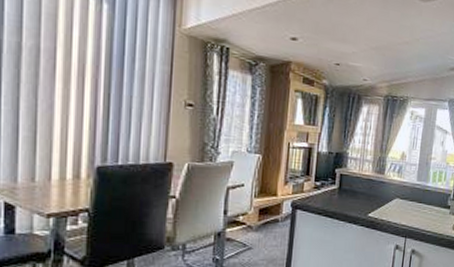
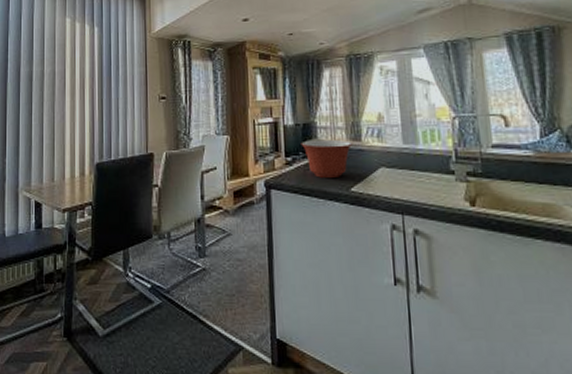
mixing bowl: none [331,168,377,204] -> present [301,139,353,178]

